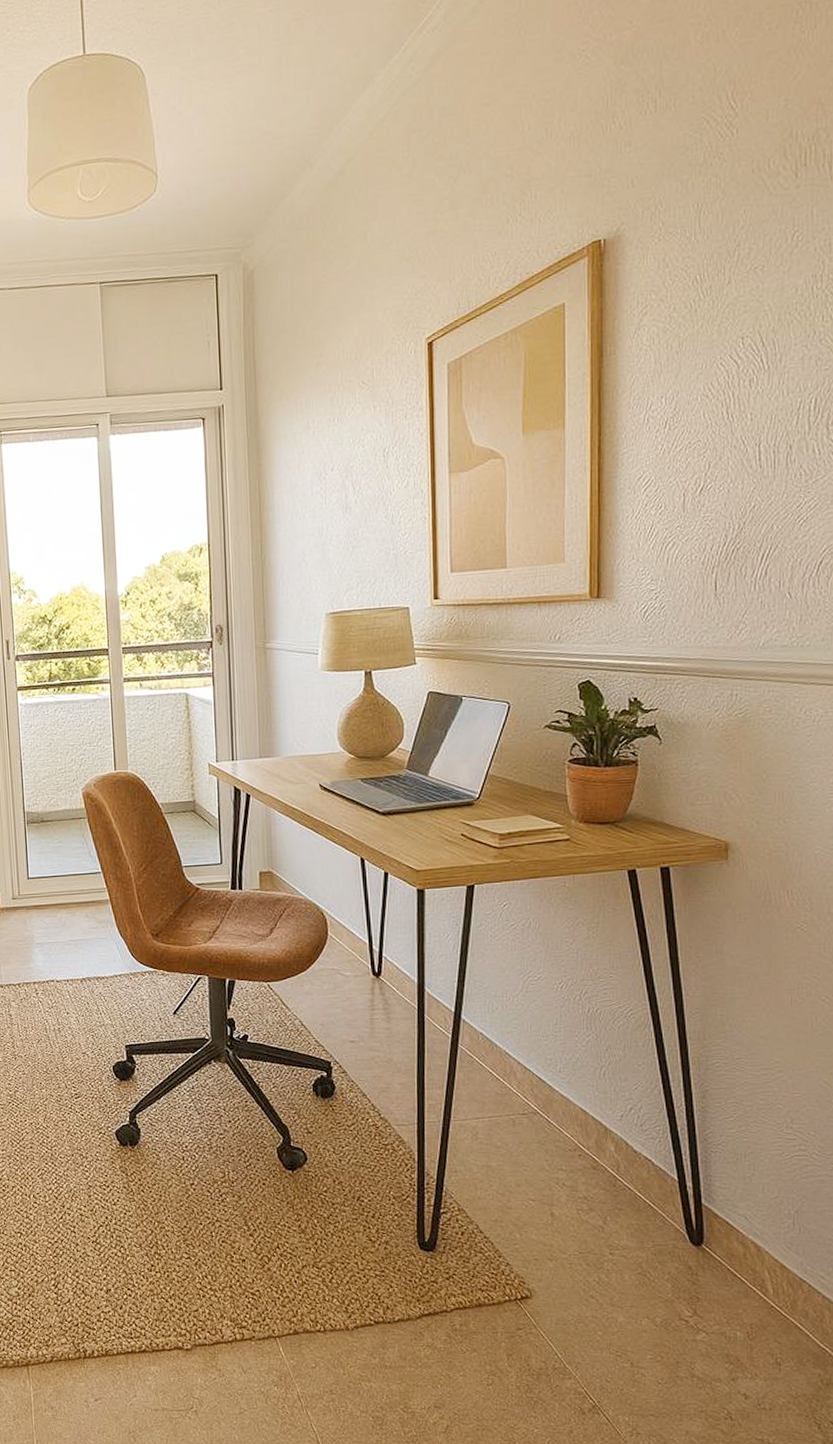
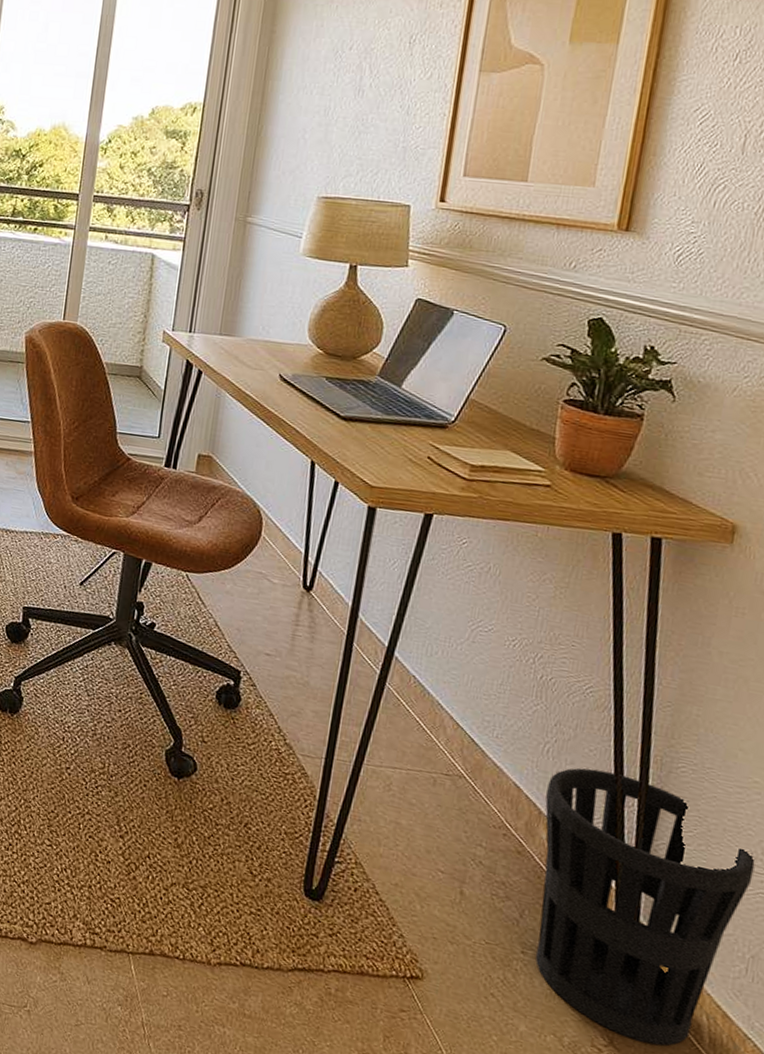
wastebasket: none [609,1081,787,1306] -> present [535,767,756,1046]

